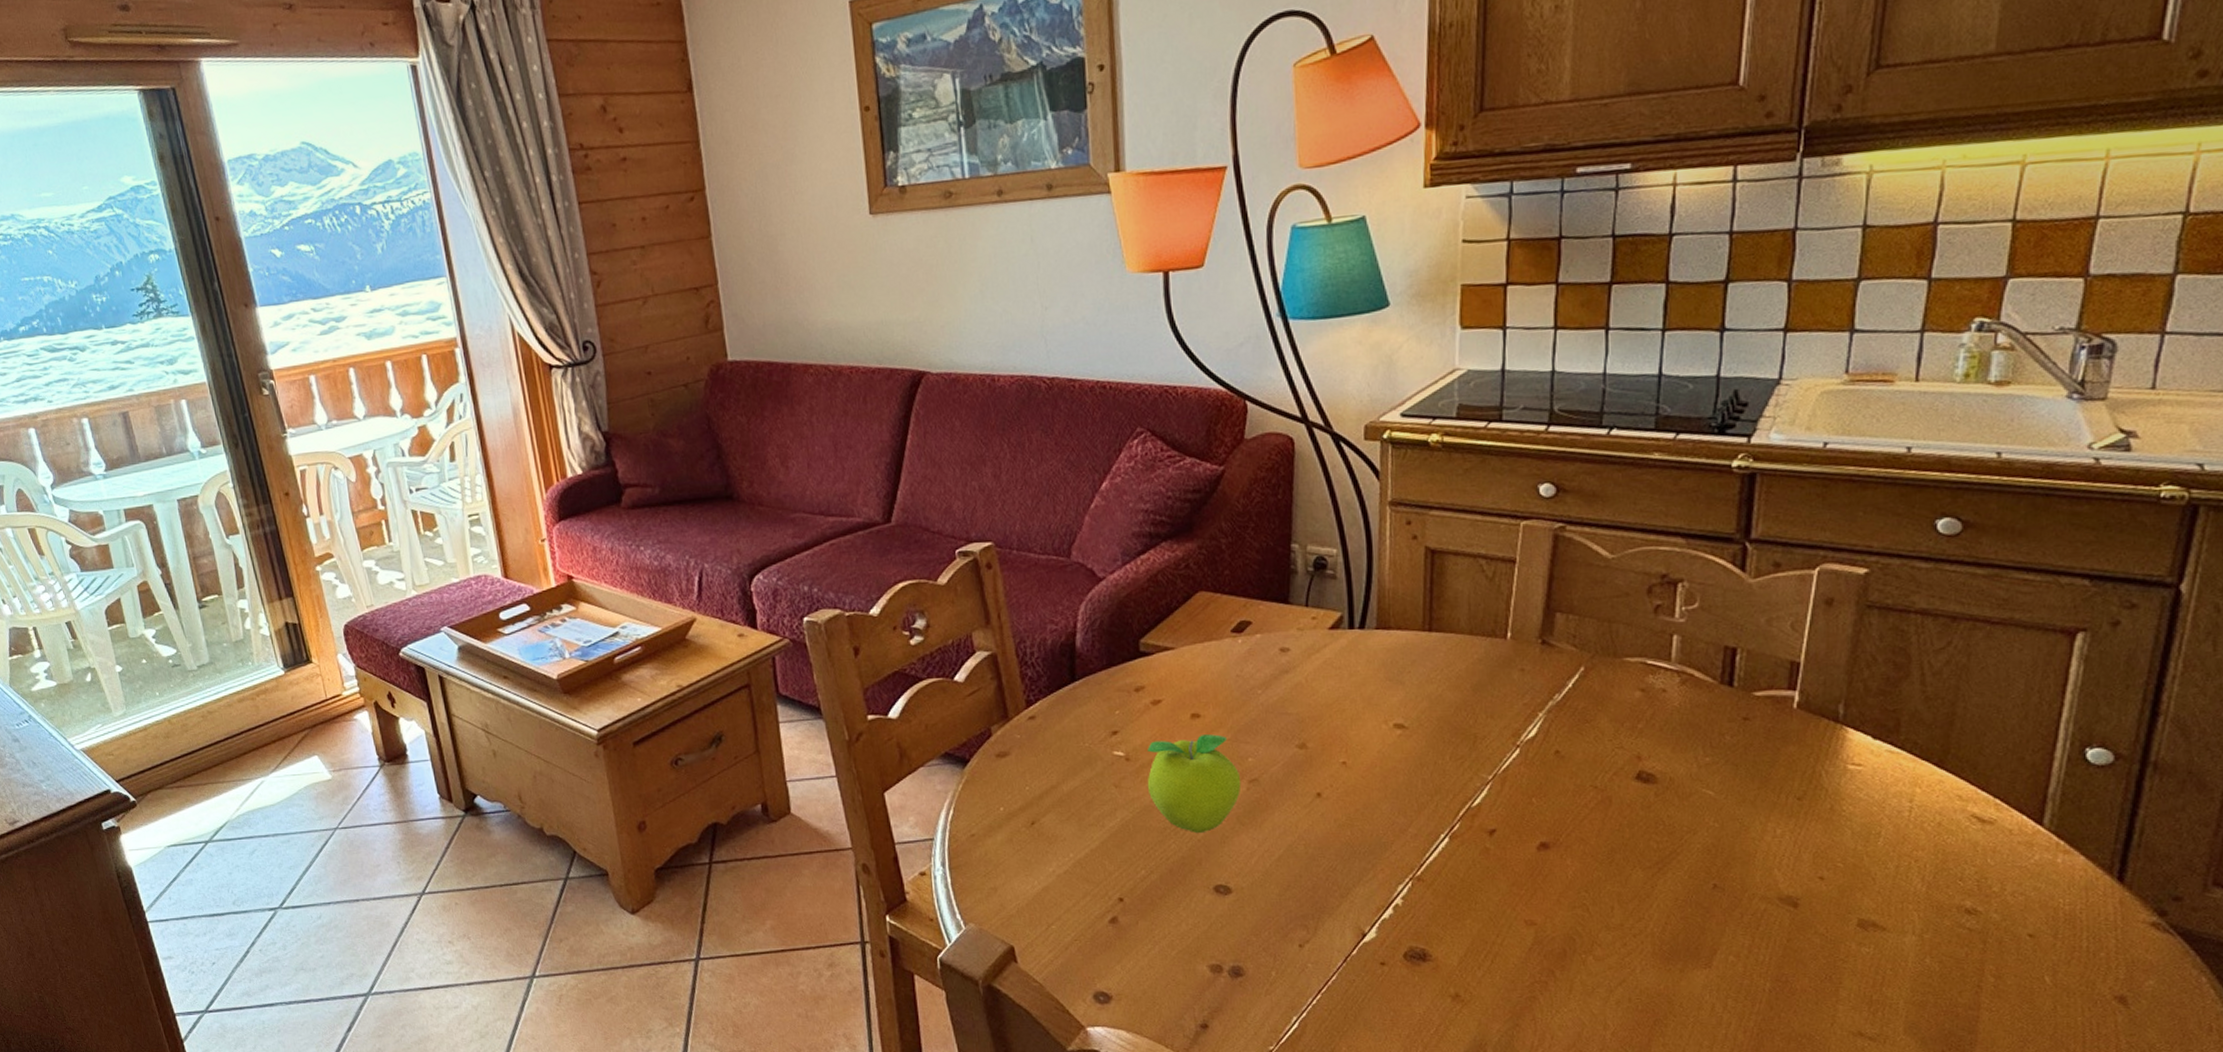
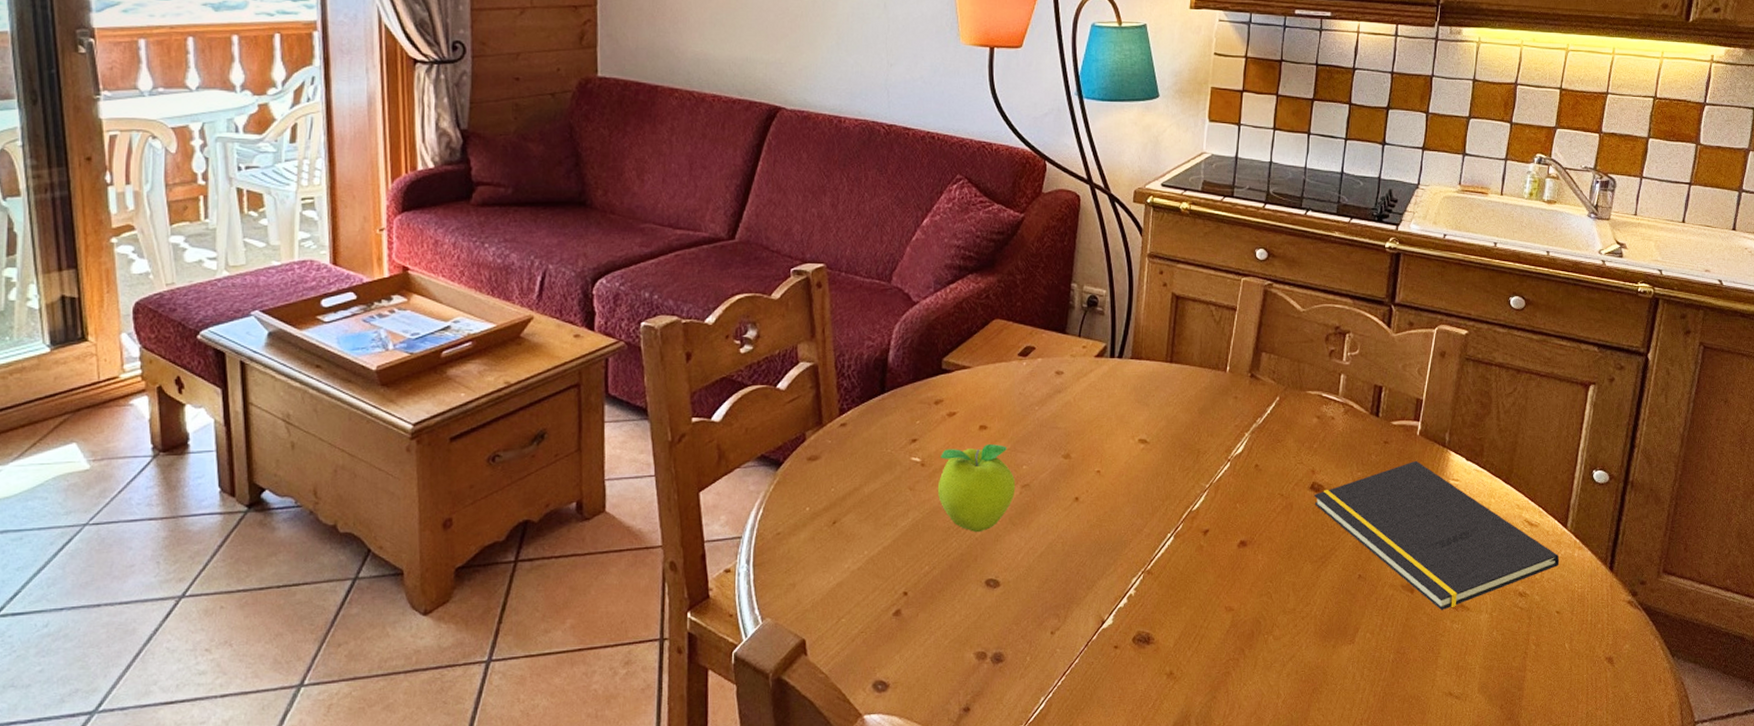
notepad: none [1642,740,2032,929] -> present [1314,460,1560,610]

